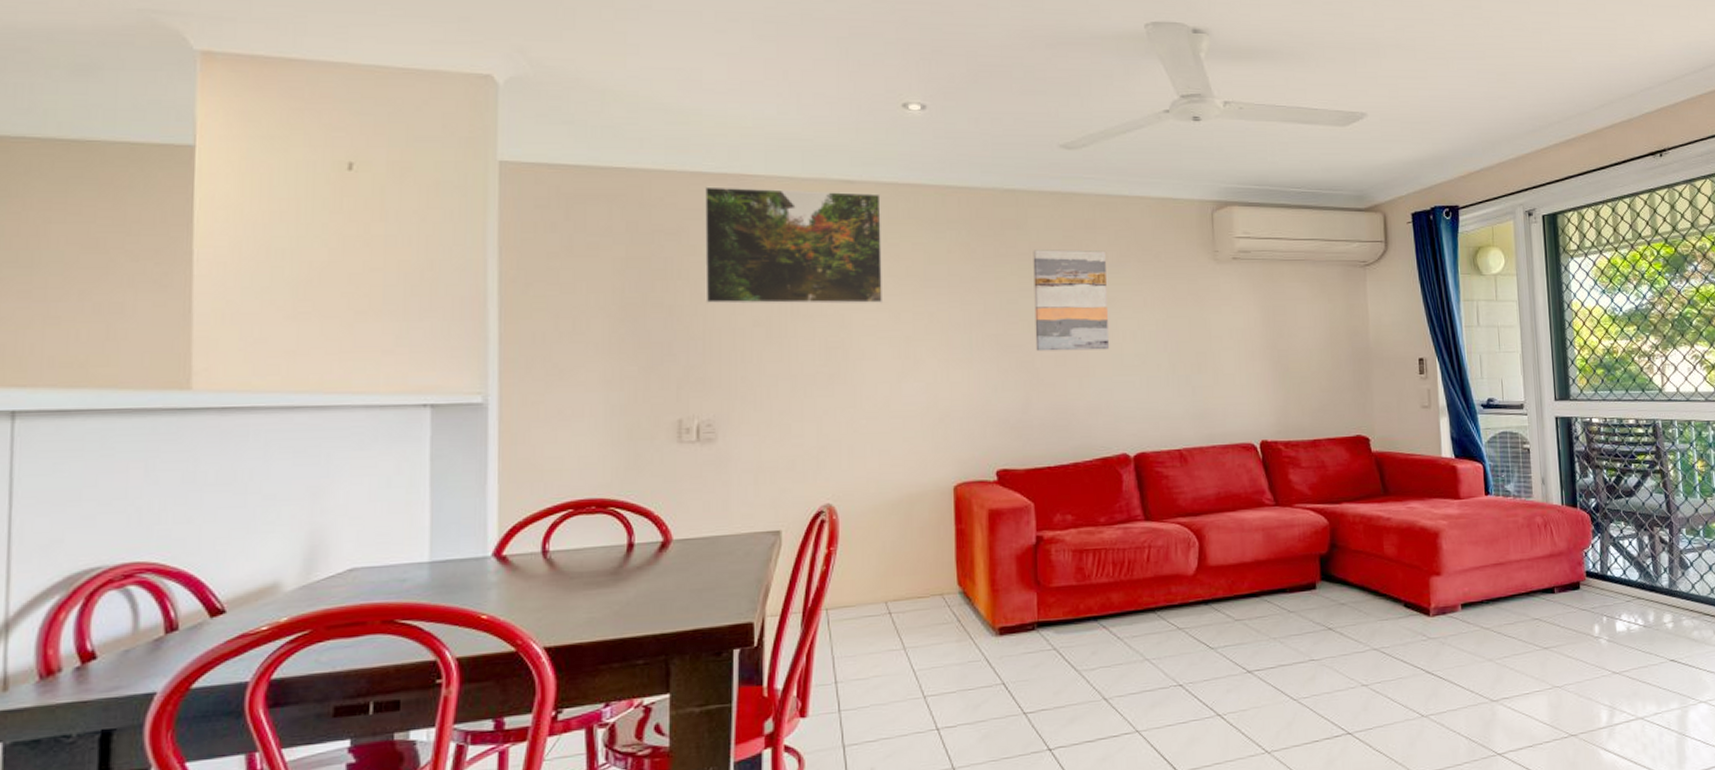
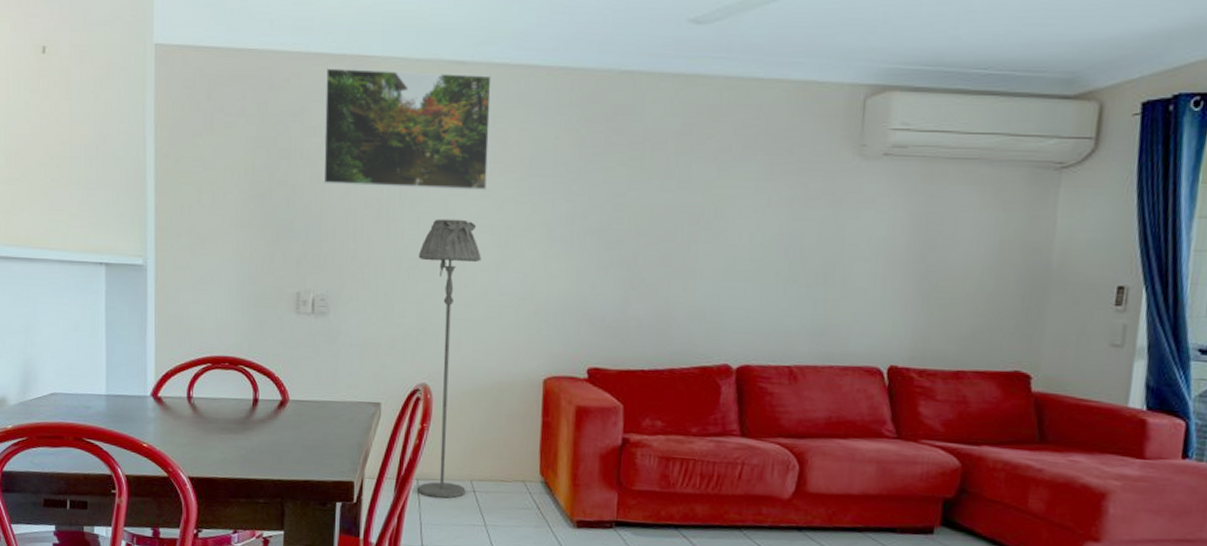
floor lamp: none [816,332,882,627] -> present [418,218,481,499]
wall art: present [1033,249,1110,352] -> none [640,139,729,252]

